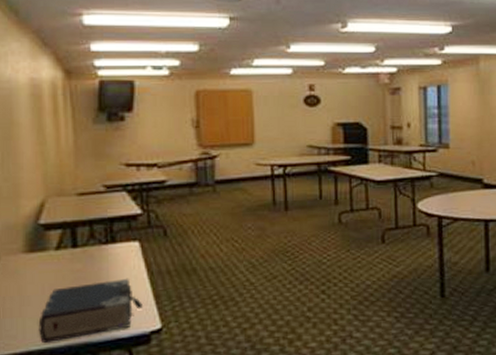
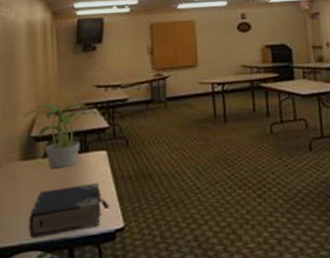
potted plant: none [28,183,132,262] -> present [23,102,101,168]

